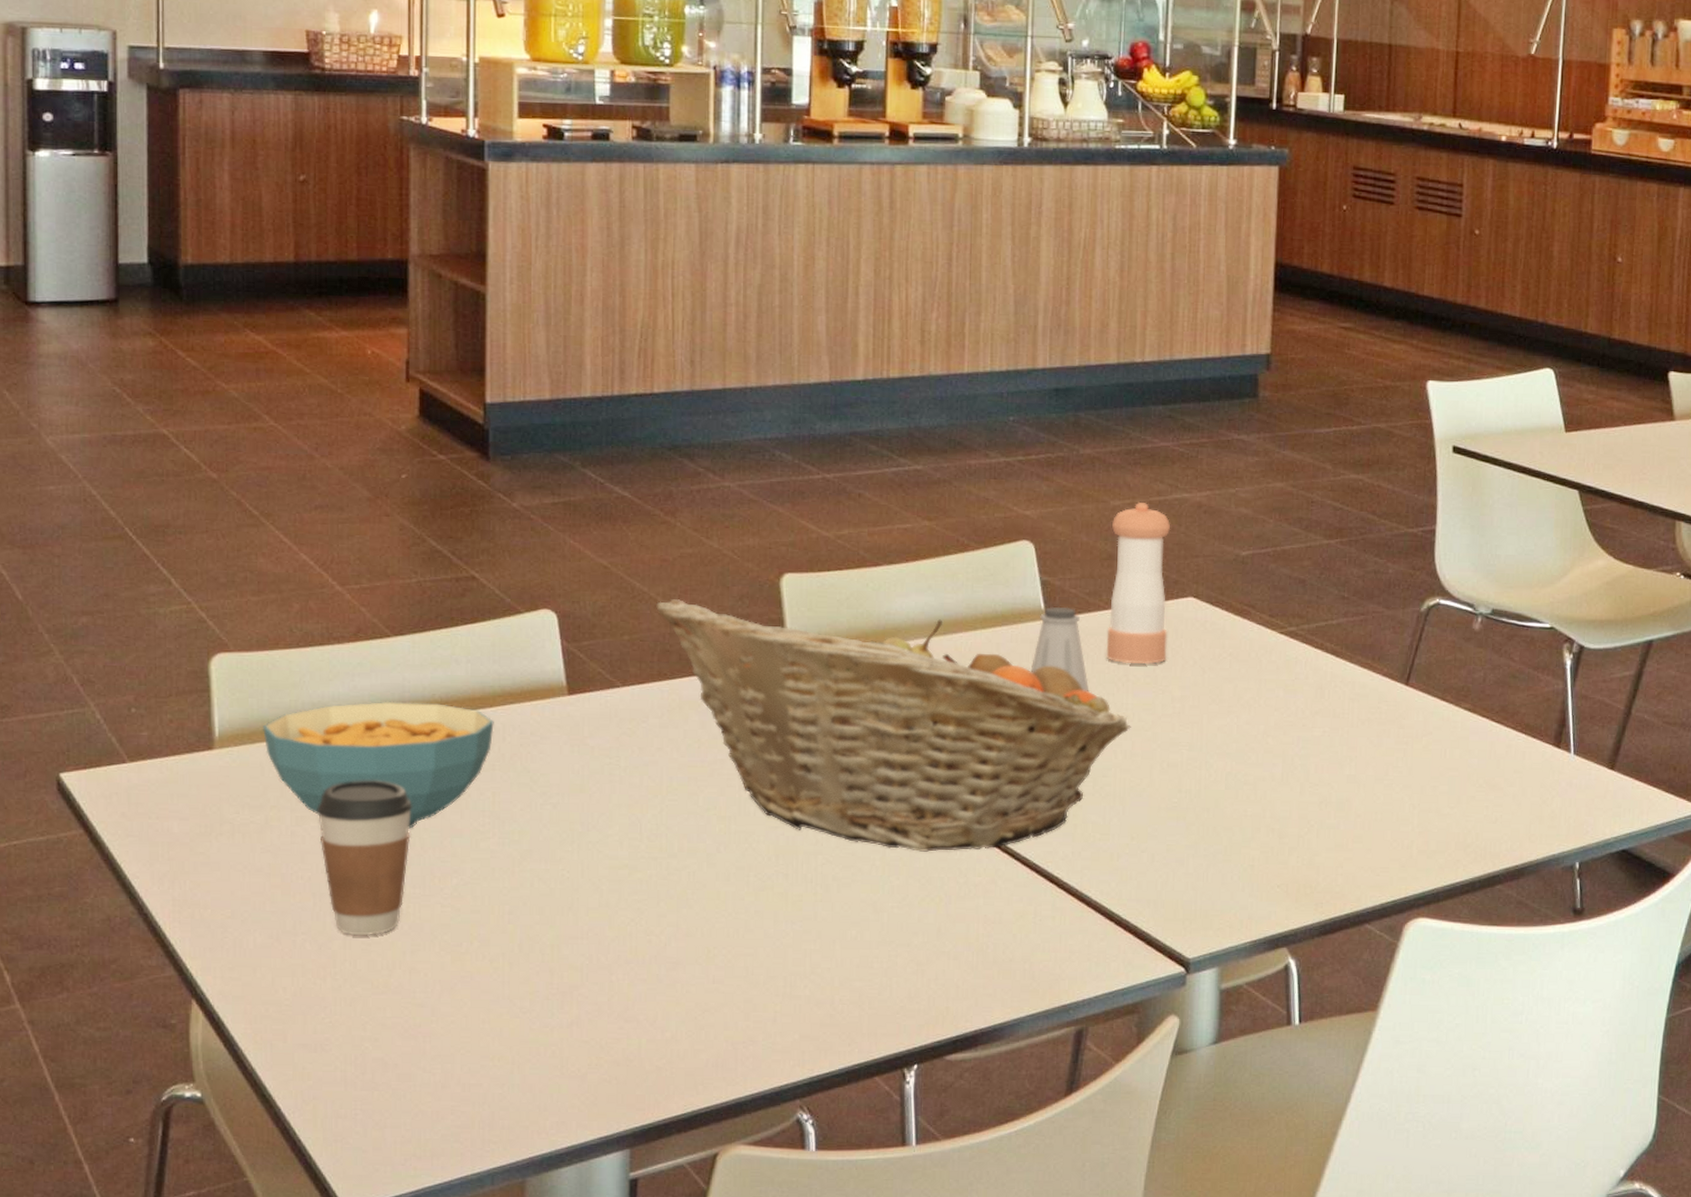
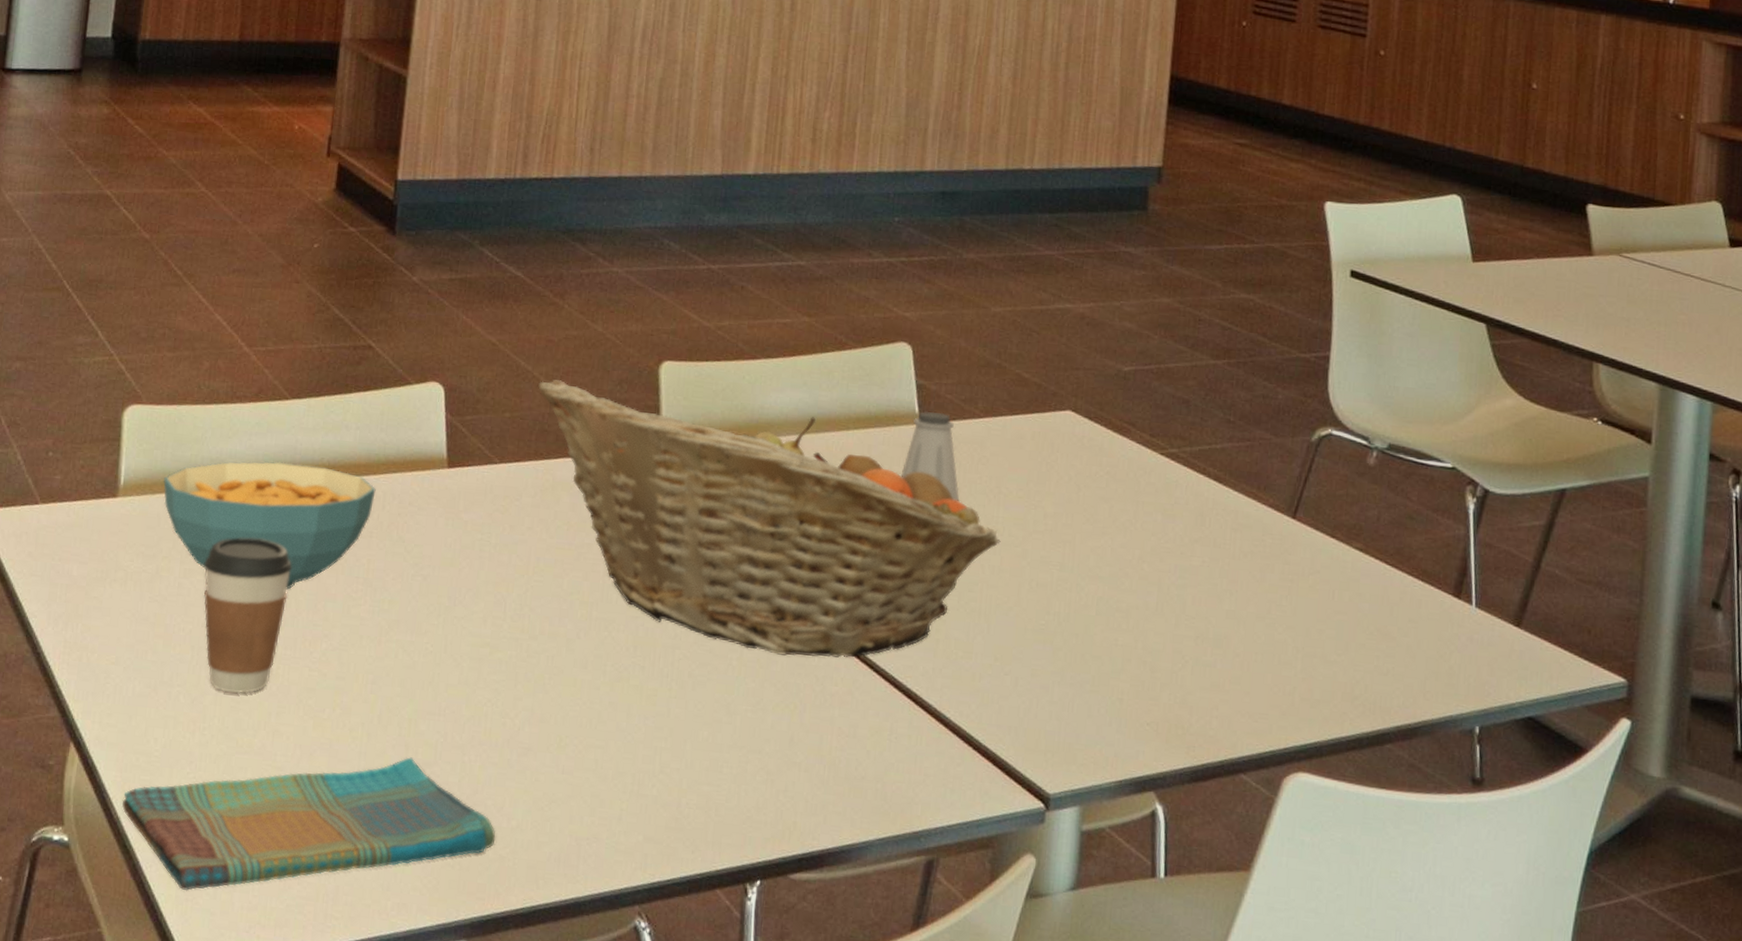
dish towel: none [255,982,651,1133] -> present [122,757,496,891]
pepper shaker: present [1106,501,1171,665] -> none [978,309,1052,478]

